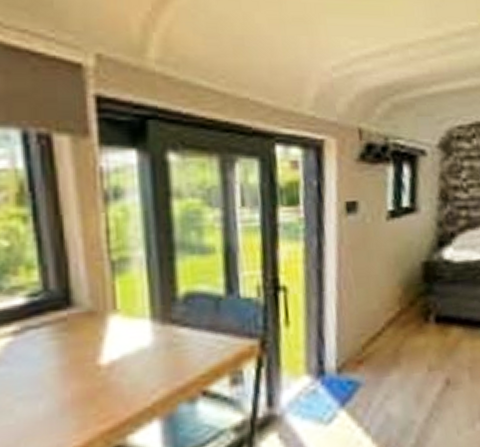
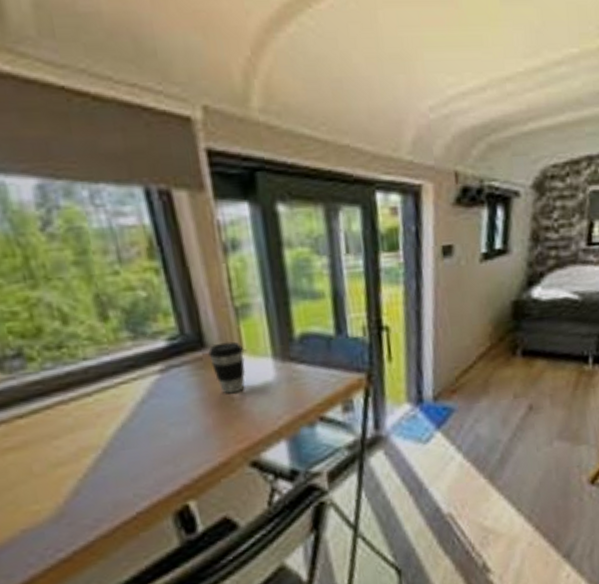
coffee cup: none [75,299,118,362] -> present [208,341,246,394]

